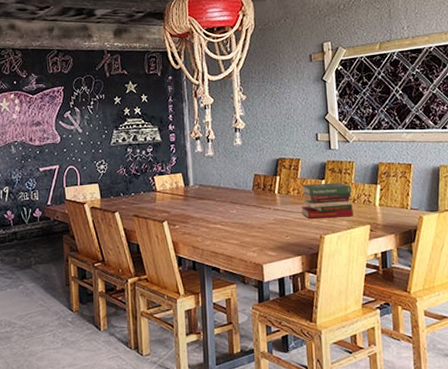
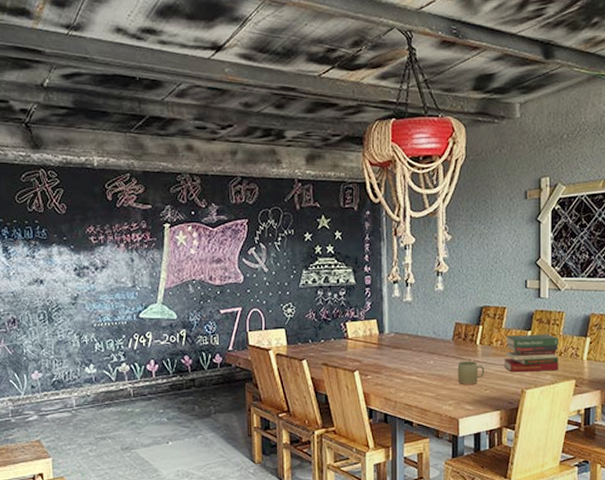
mug: none [258,210,285,233] -> present [457,361,485,386]

